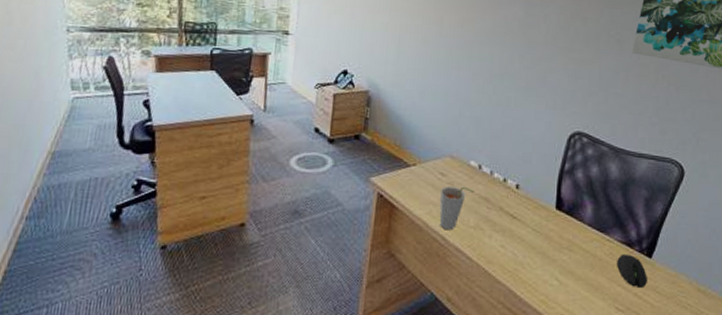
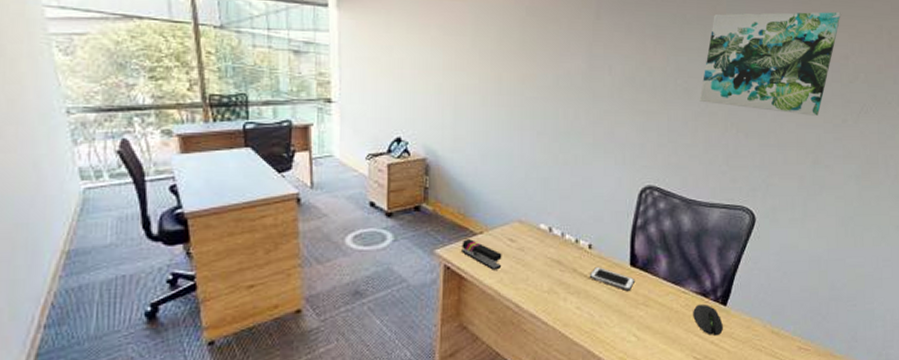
stapler: none [393,170,433,202] -> present [460,239,502,270]
cup: present [439,186,475,231] -> none [511,250,546,297]
cell phone: none [515,207,559,234] -> present [589,267,634,291]

